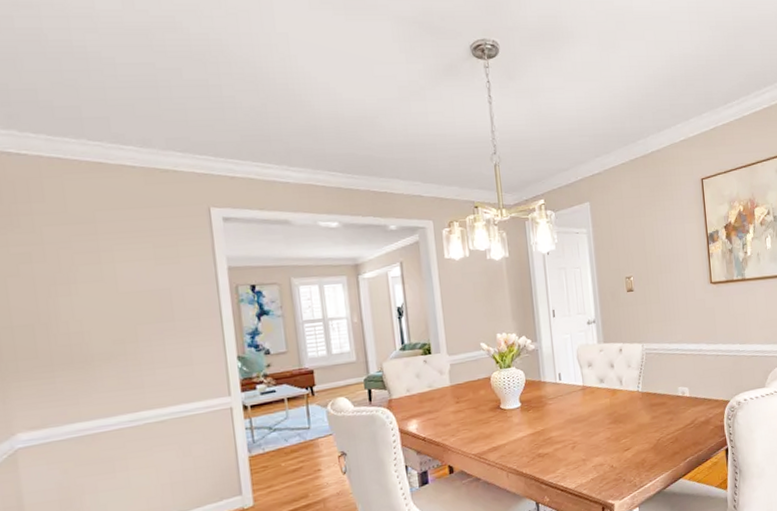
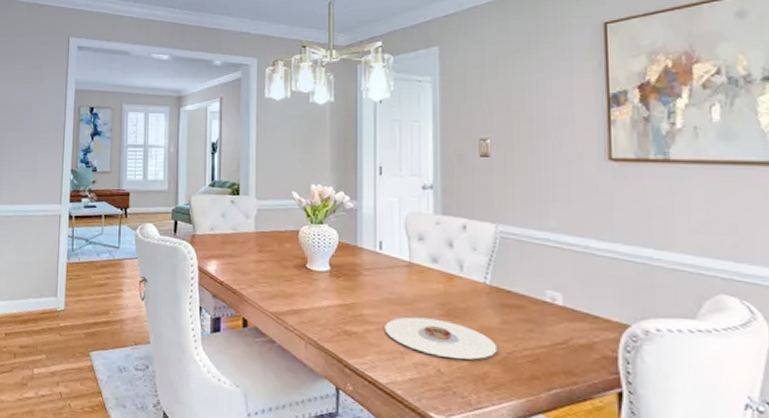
plate: none [569,426,651,456] -> present [384,316,498,360]

